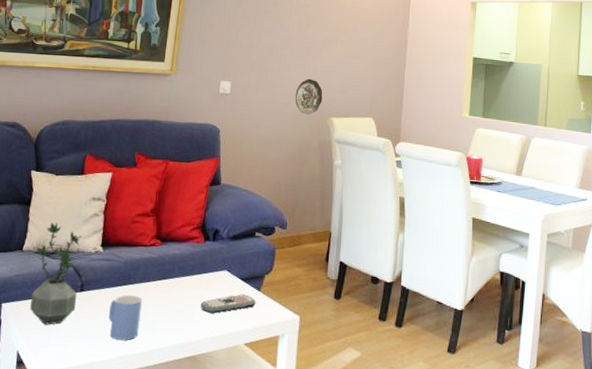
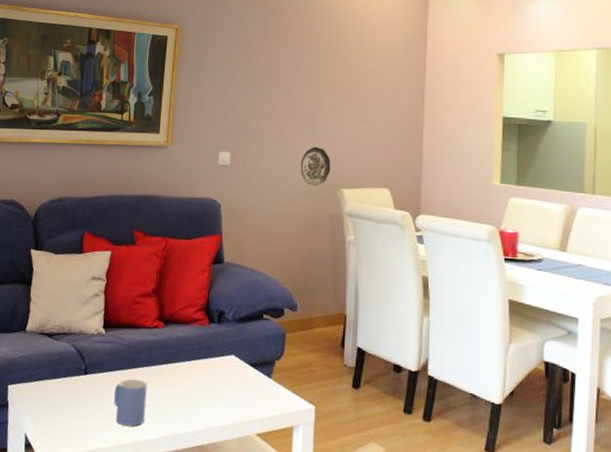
potted plant: present [30,222,82,325] -> none [36,302,83,409]
remote control: present [200,294,256,313] -> none [207,380,267,401]

